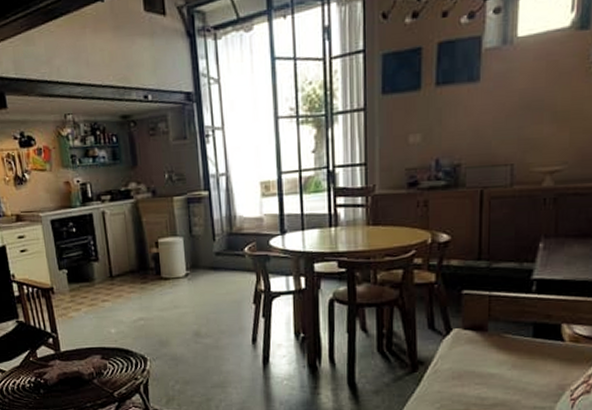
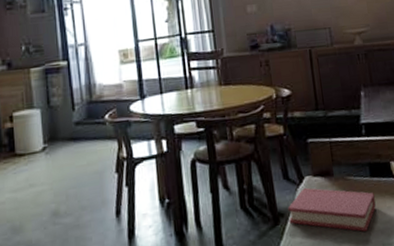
hardback book: none [429,339,534,392] -> present [287,187,376,232]

